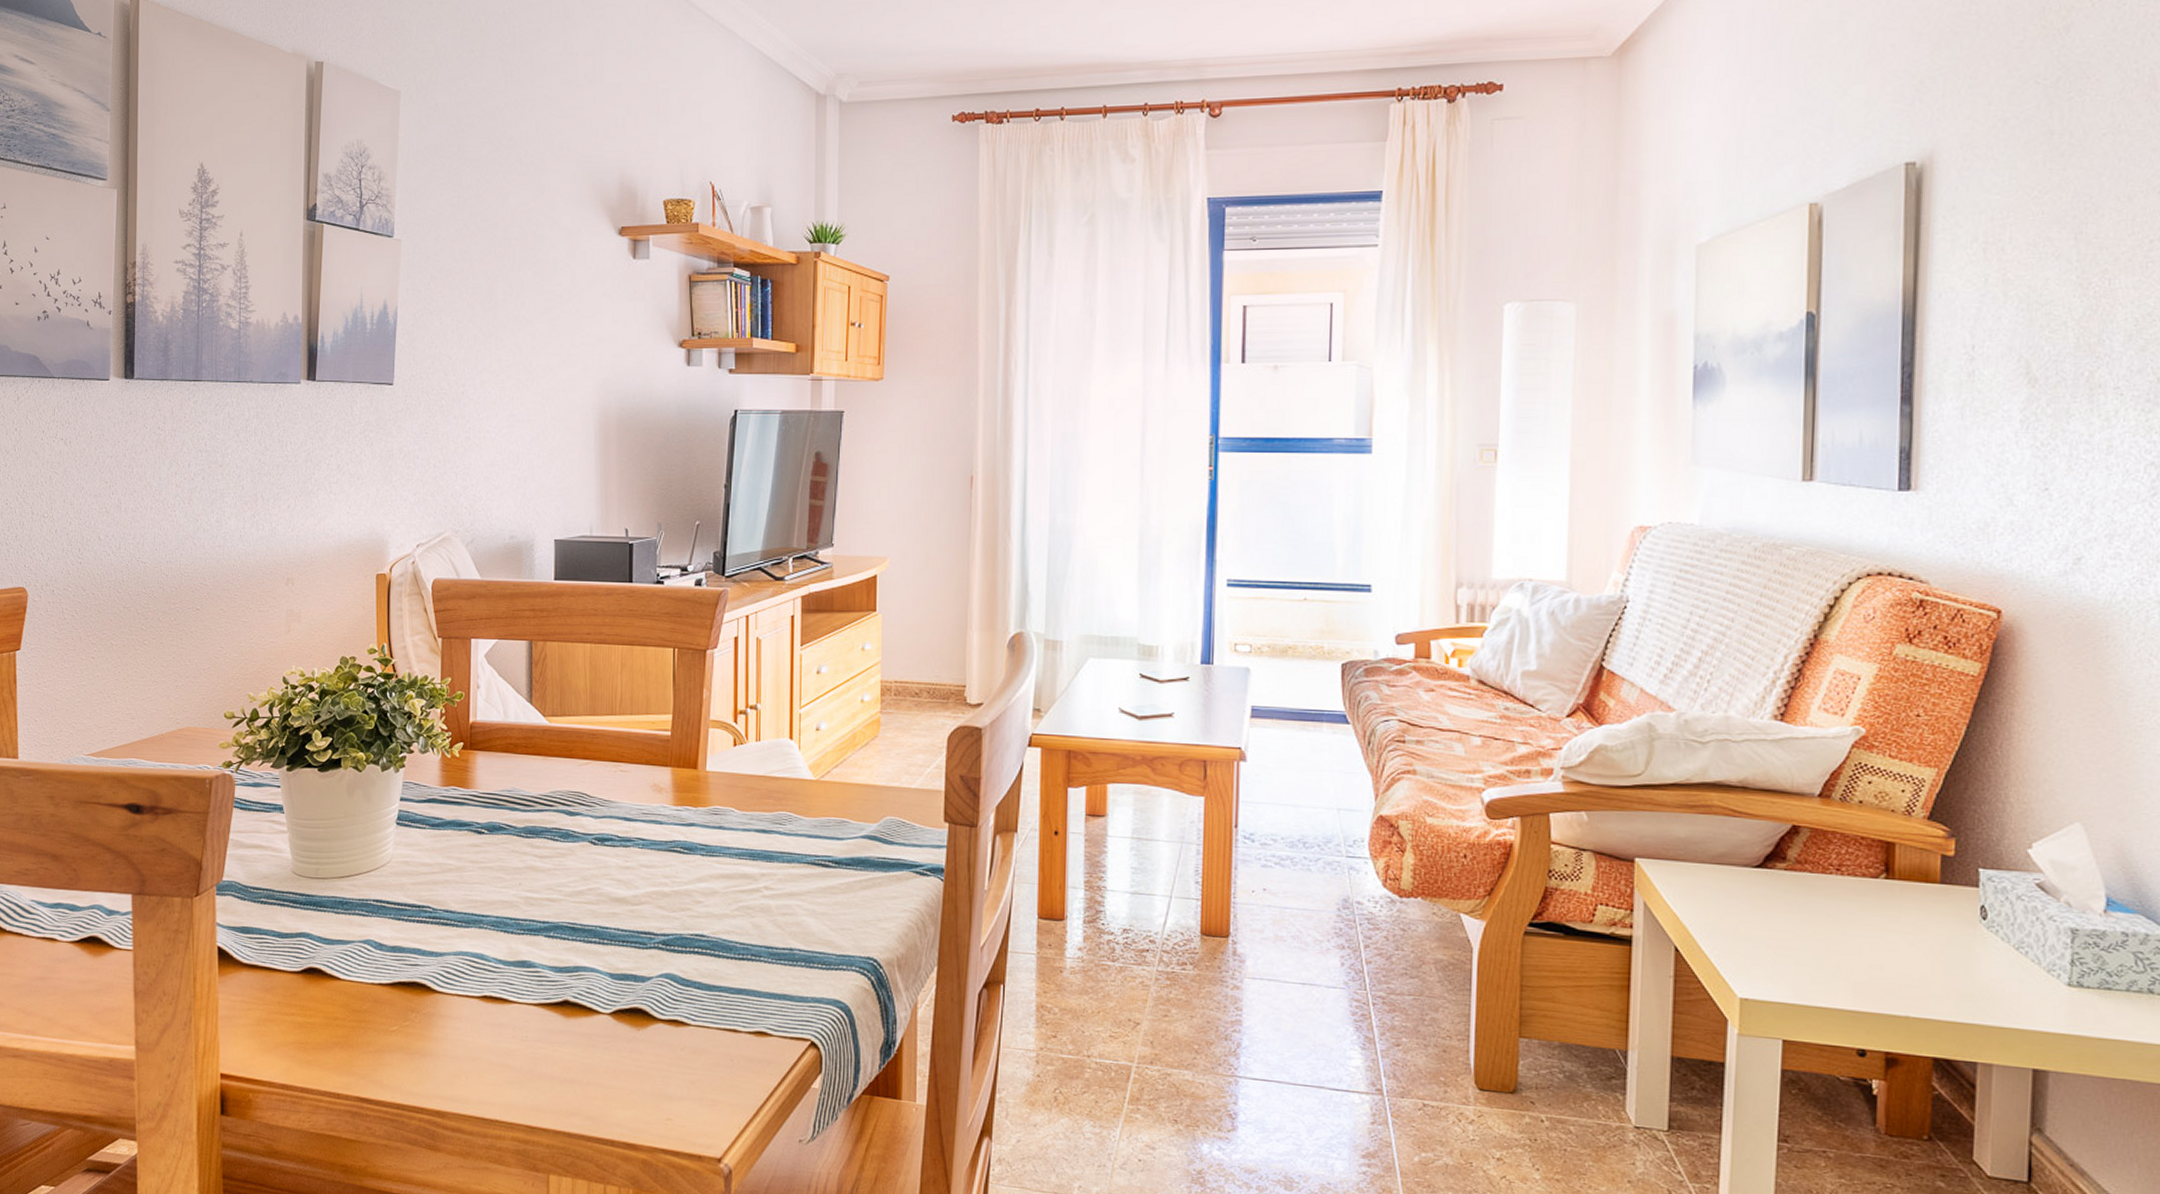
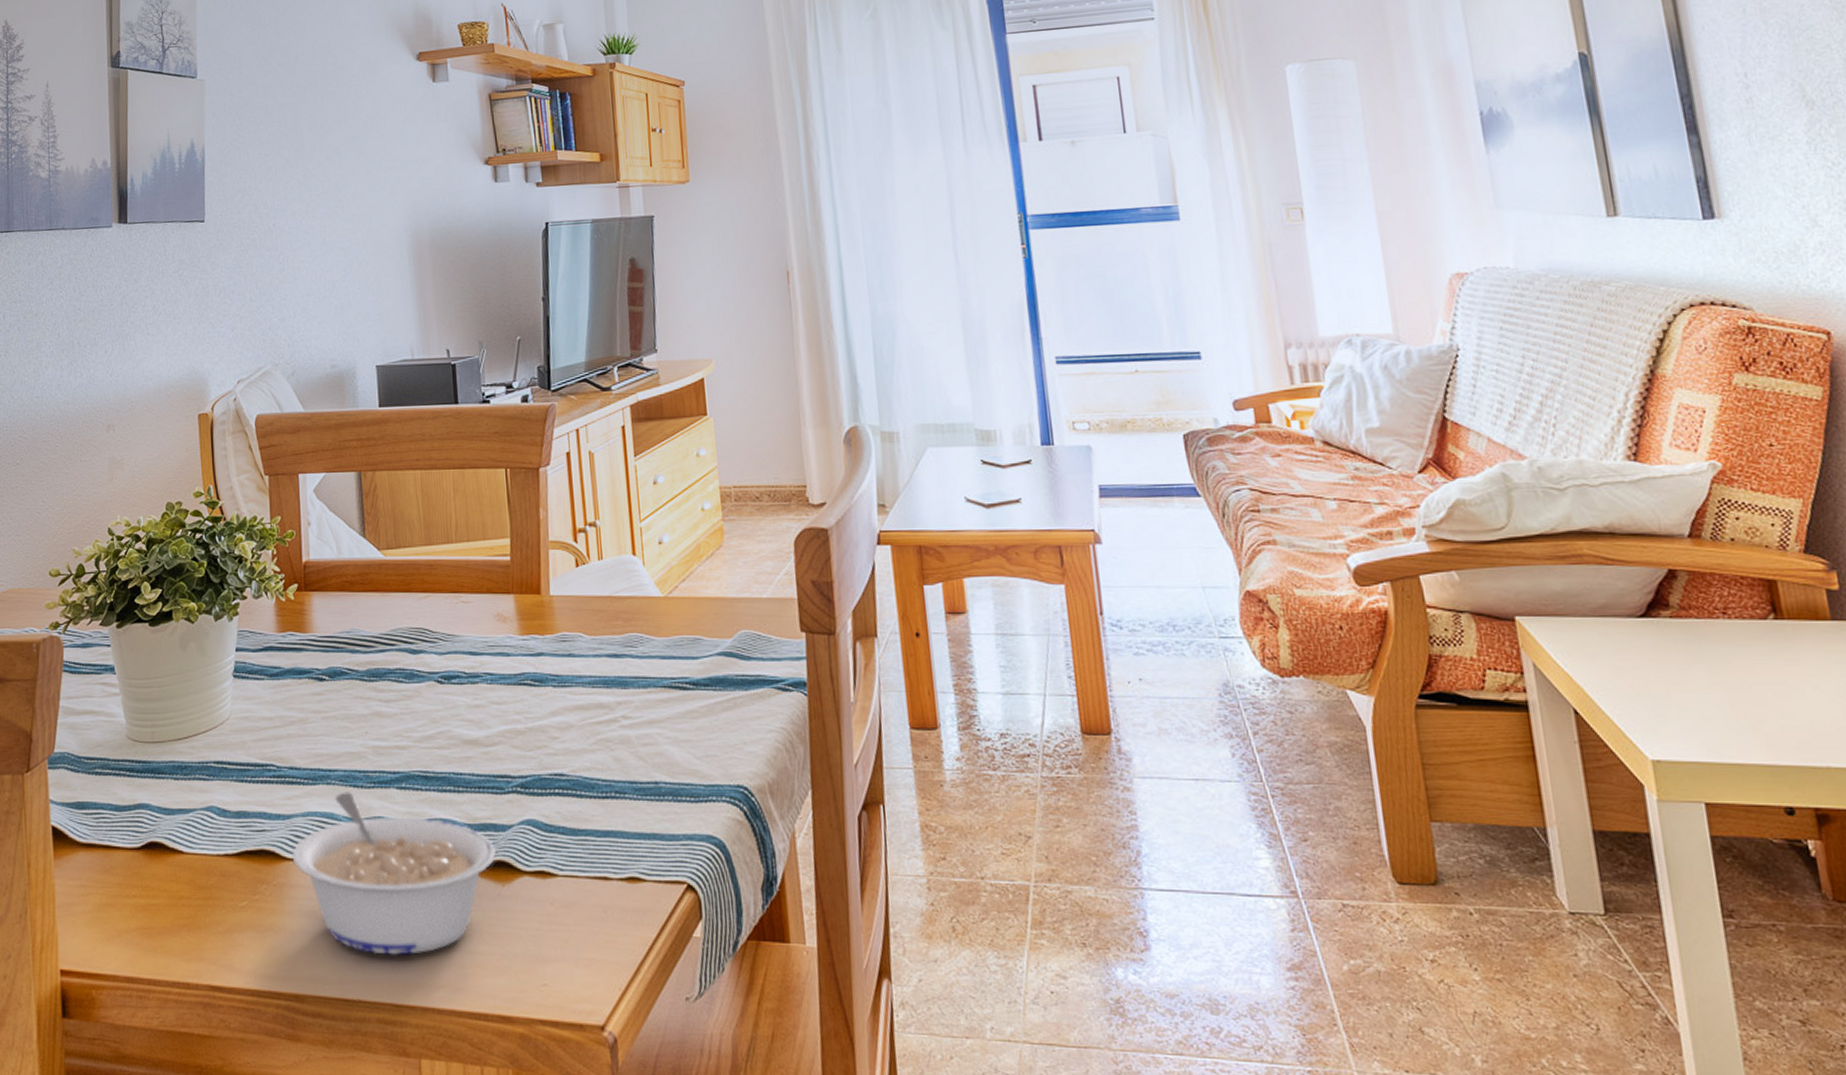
legume: none [442,936,635,1084] -> present [292,792,497,956]

